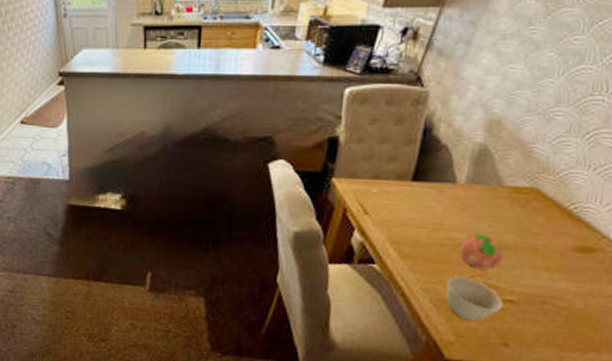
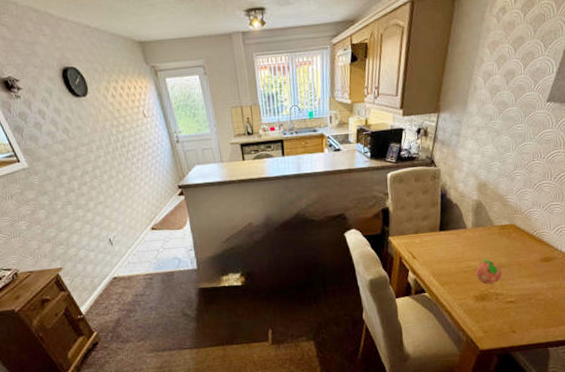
cup: present [446,276,503,321] -> none [472,291,508,321]

